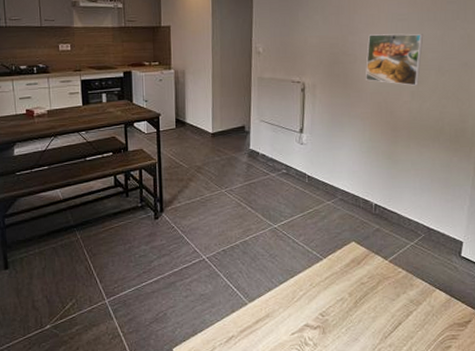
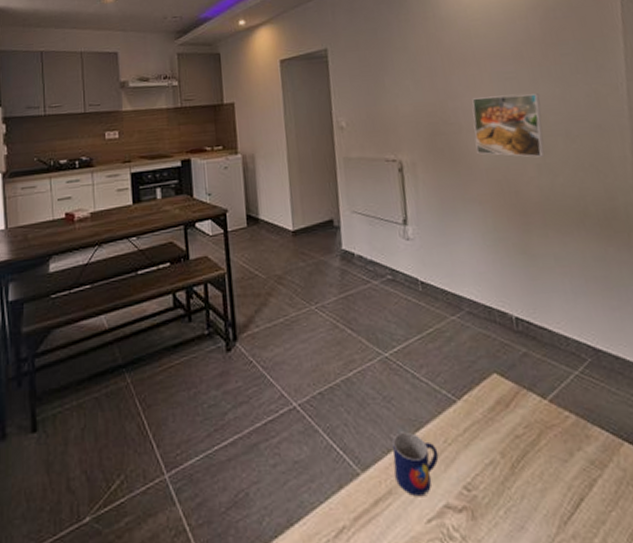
mug: none [272,278,305,318] -> present [392,431,439,496]

